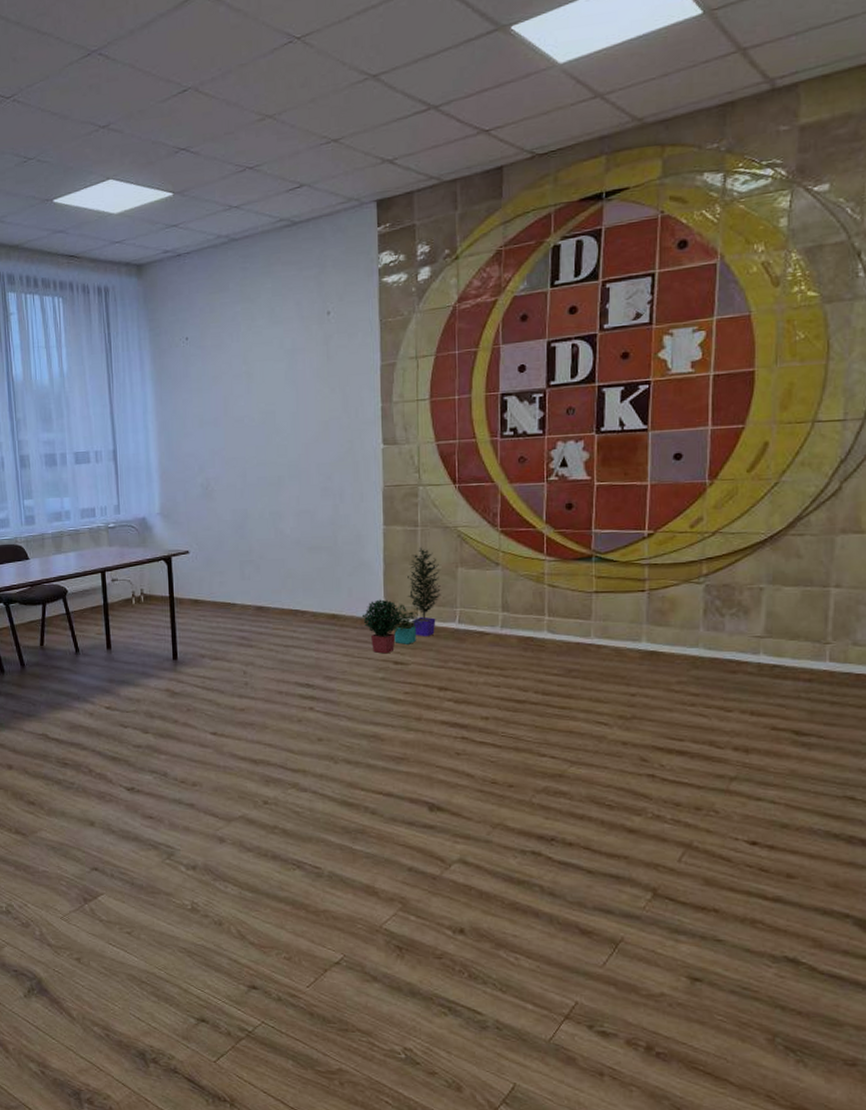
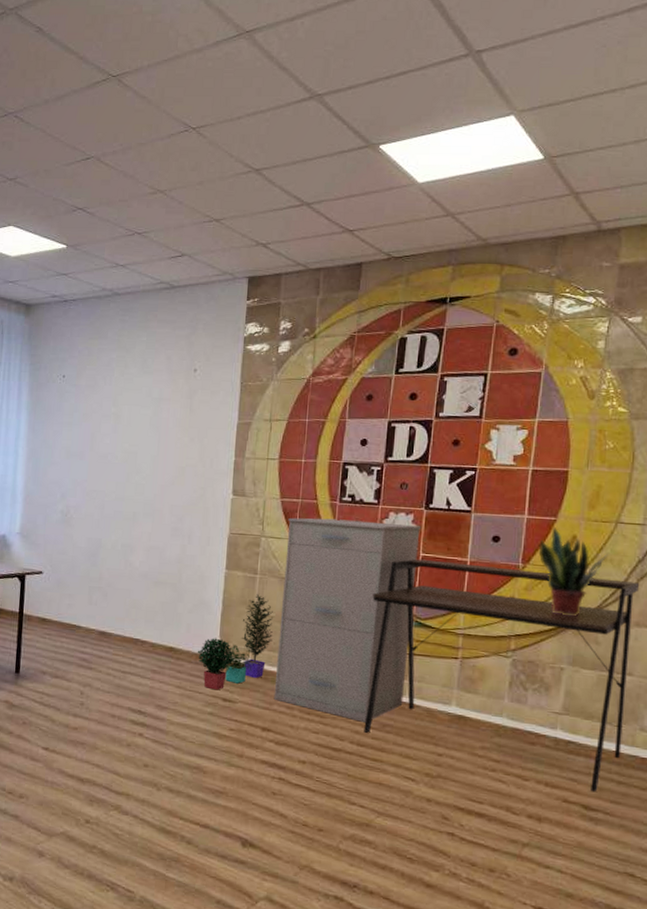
filing cabinet: none [446,453,594,670] -> present [273,517,422,722]
desk: none [546,485,842,716] -> present [364,559,639,793]
potted plant: none [726,434,807,530] -> present [538,526,609,616]

